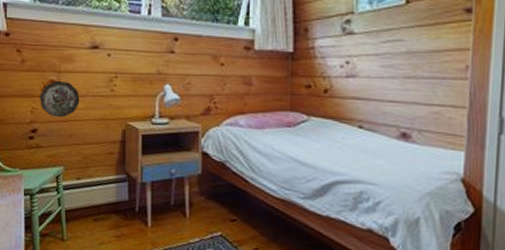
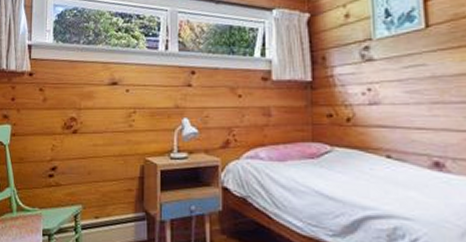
decorative plate: present [40,80,80,118] -> none [60,117,99,155]

